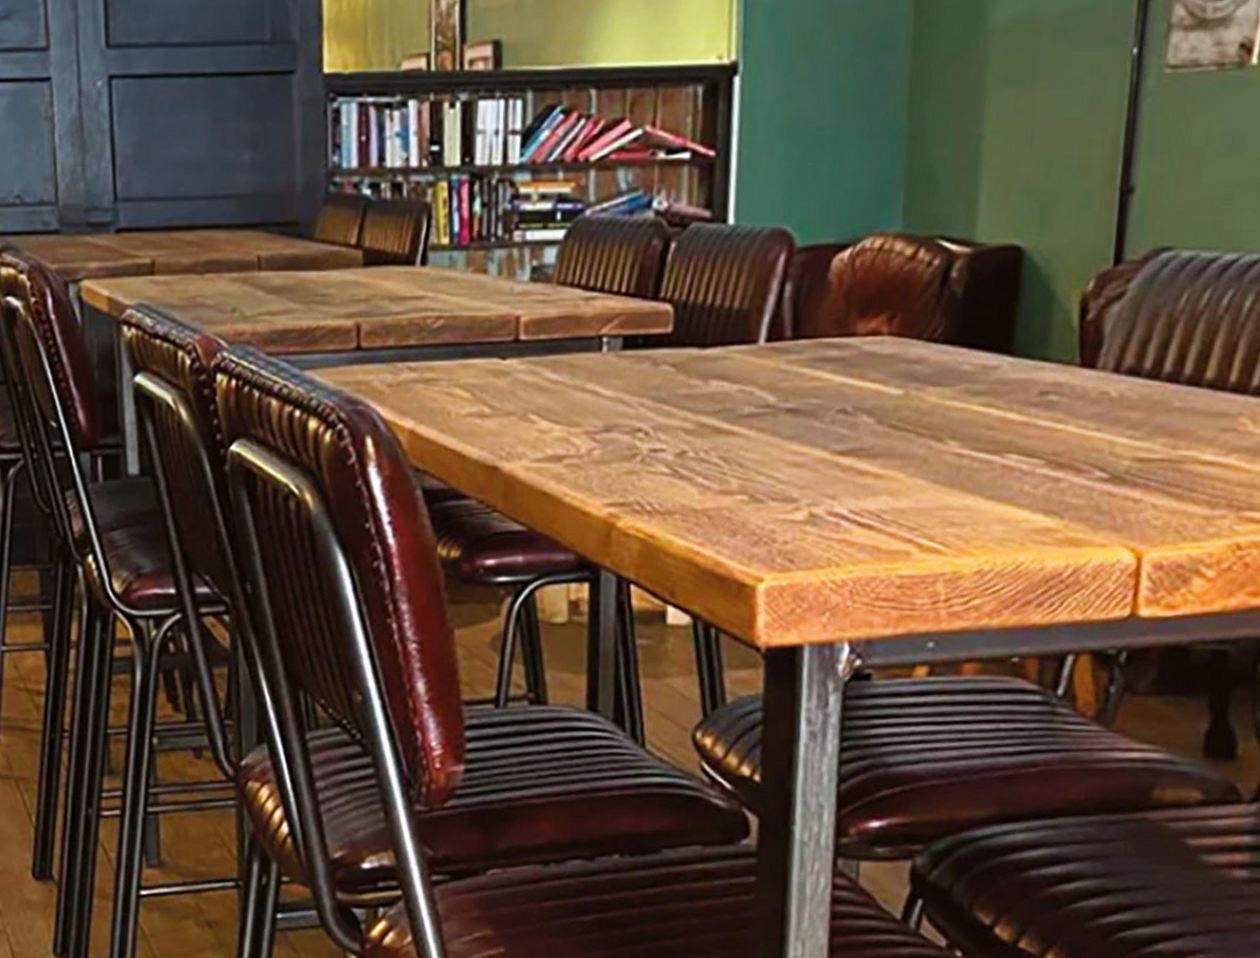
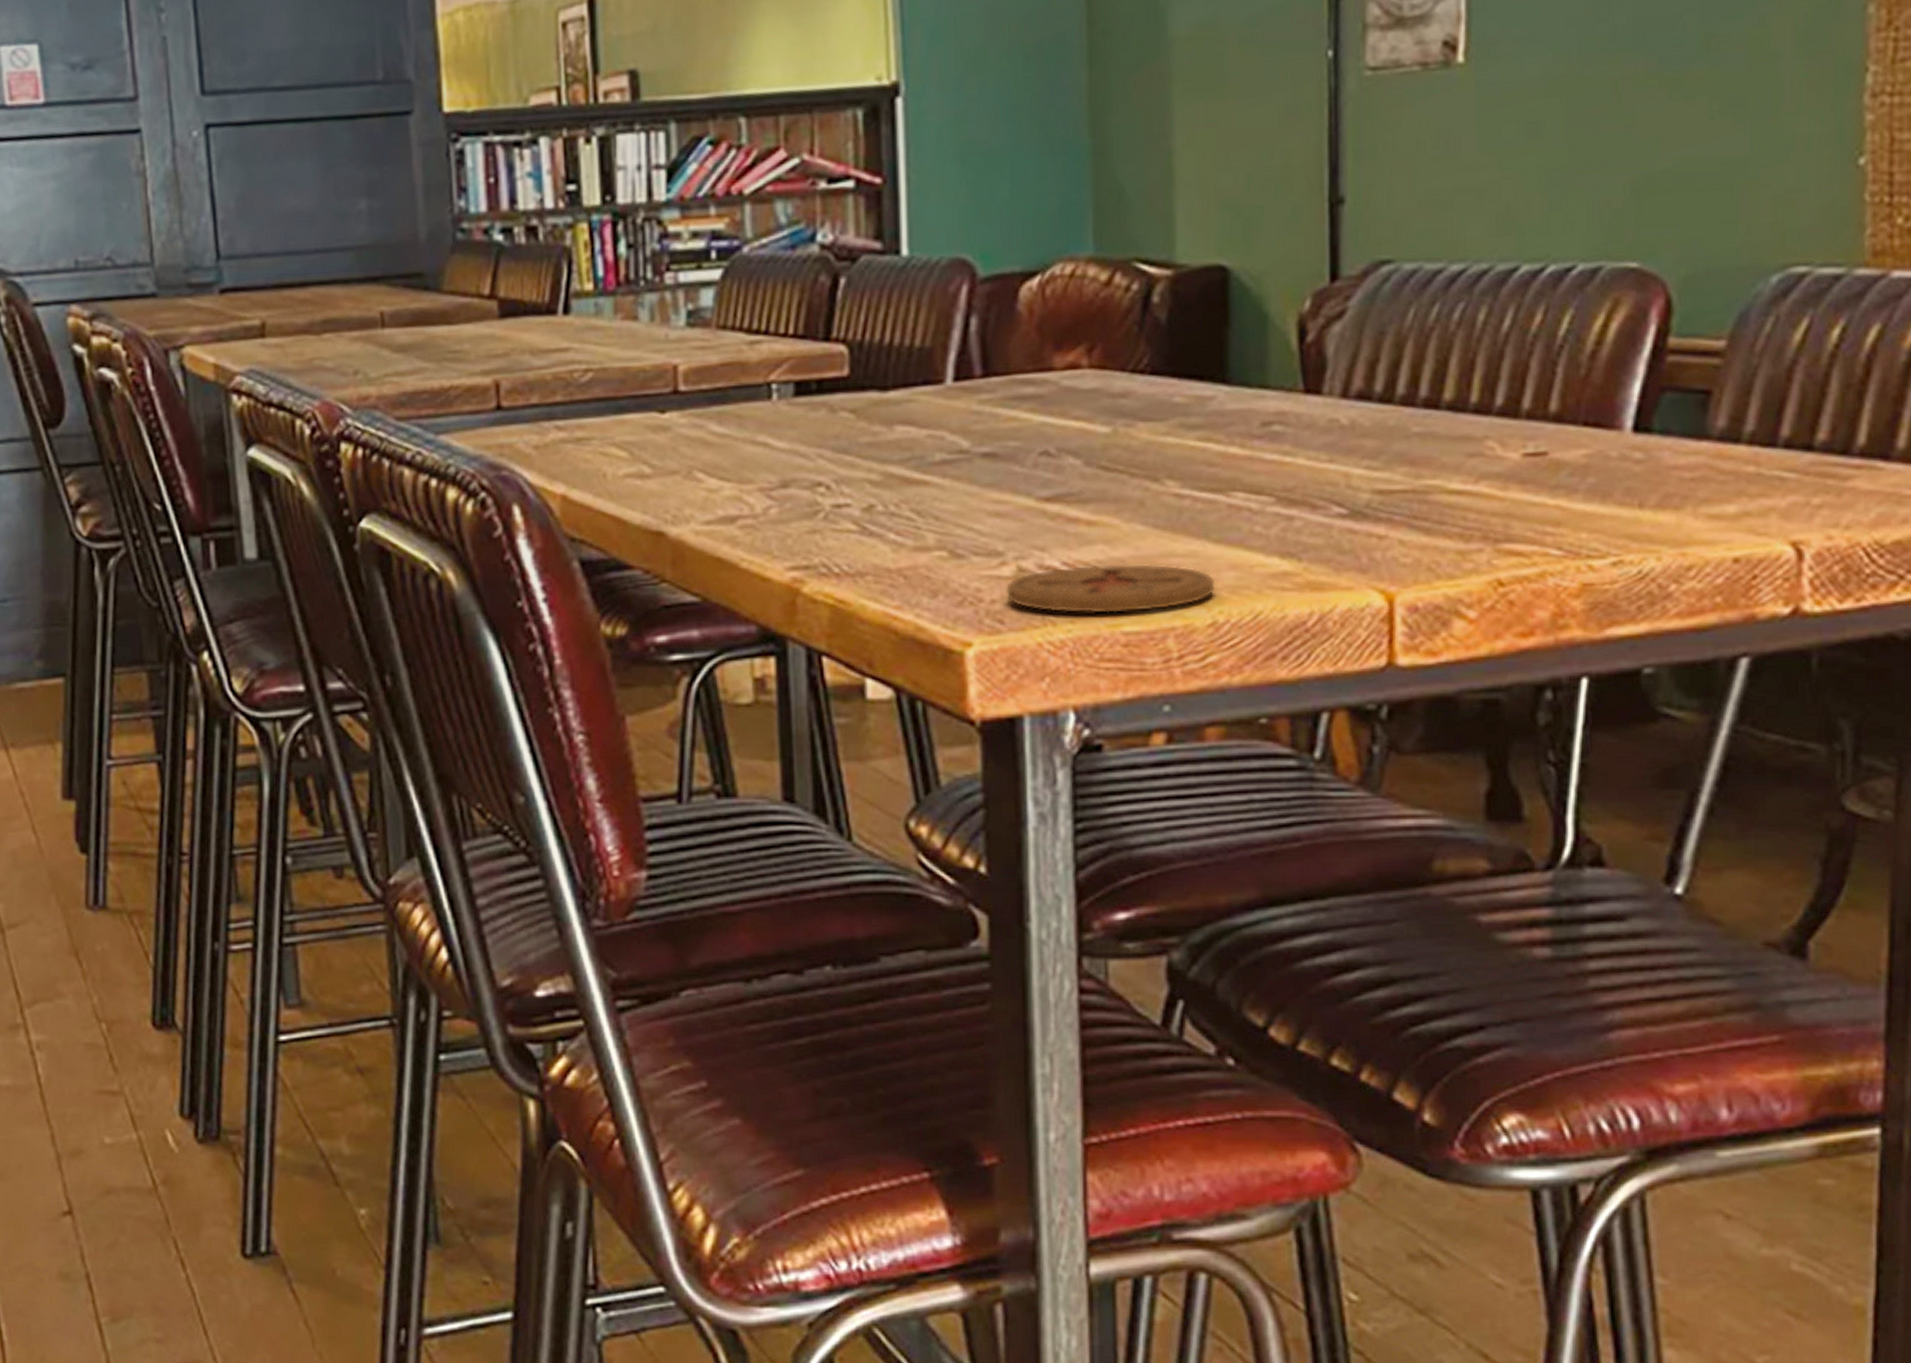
coaster: none [796,513,985,558] -> present [1005,563,1217,614]

